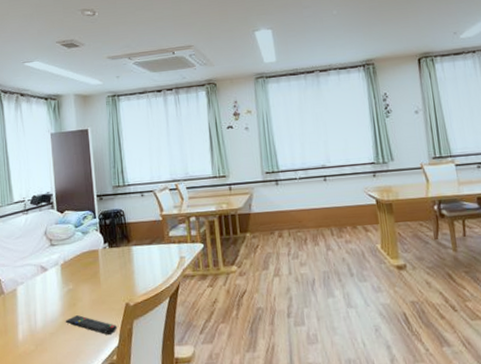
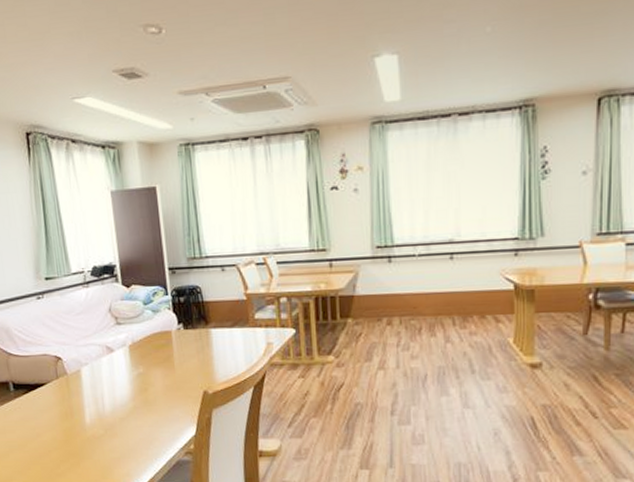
remote control: present [65,315,117,335] -> none [136,401,194,423]

